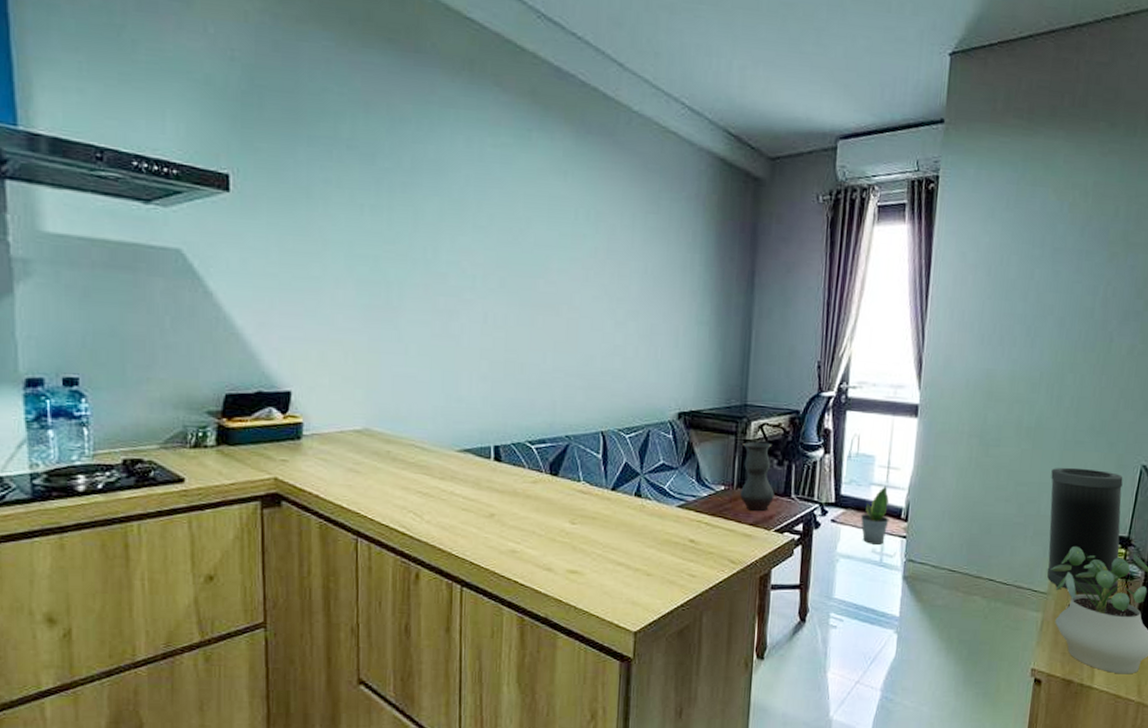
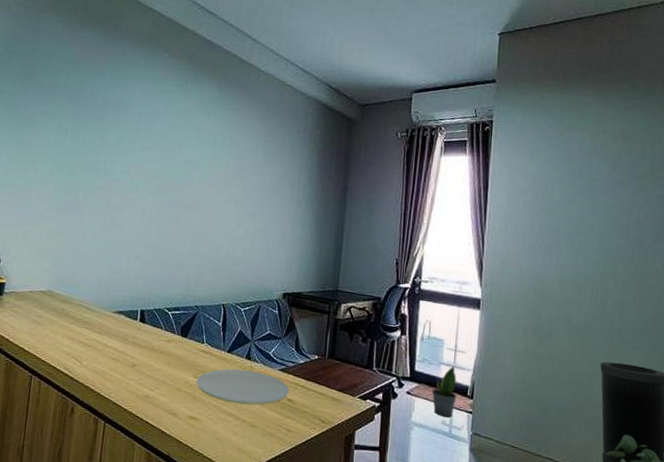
plate: none [574,509,691,551] -> present [196,369,290,405]
vase: present [740,441,775,512] -> none [331,320,359,380]

